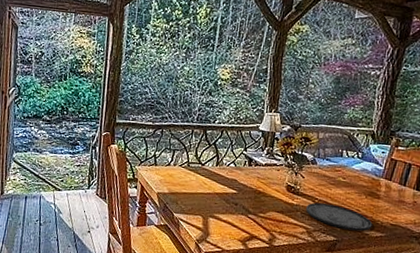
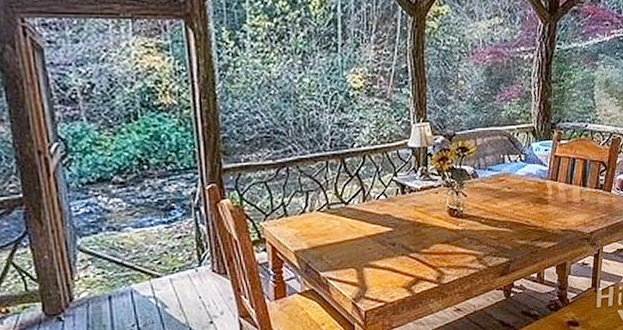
plate: present [305,202,373,232] -> none [472,221,544,247]

